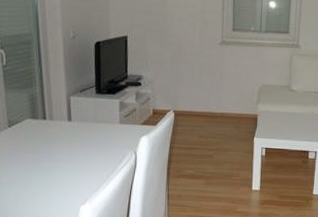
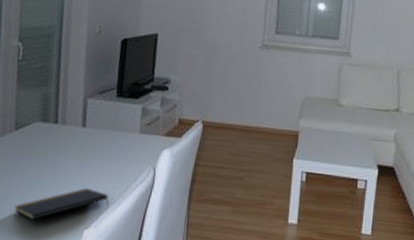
notepad: none [18,172,99,201] -> present [14,187,109,221]

